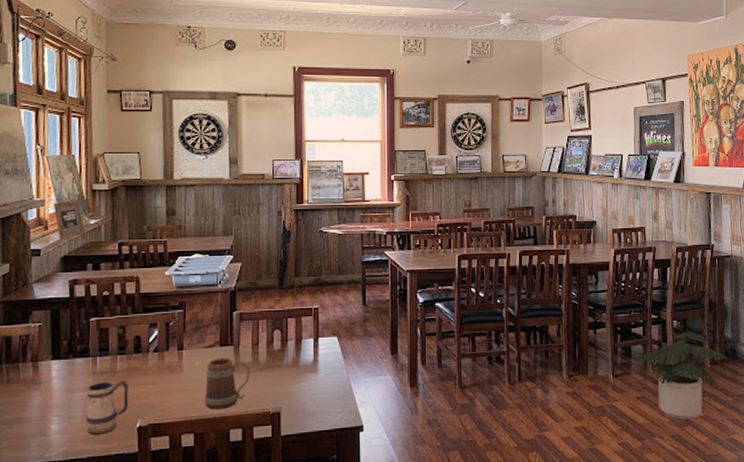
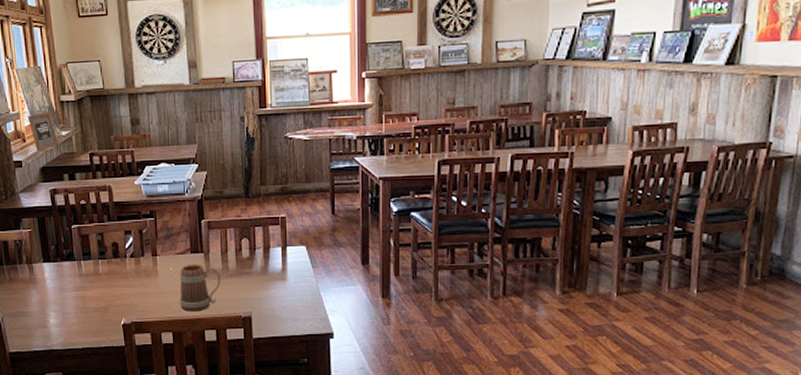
beer mug: present [86,380,128,435] -> none [76,282,112,329]
potted plant: present [631,332,728,420] -> none [643,247,772,344]

